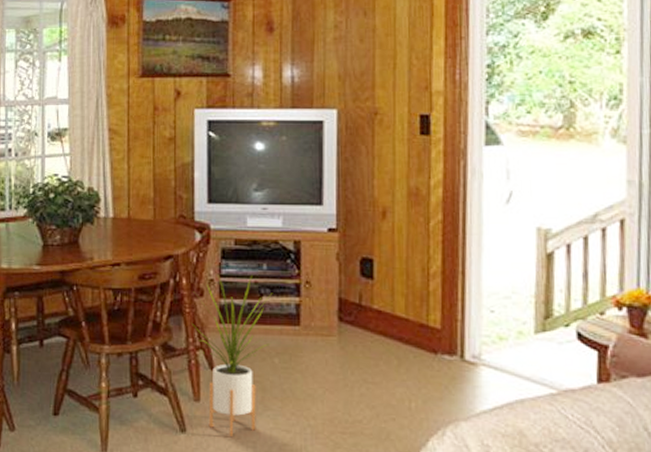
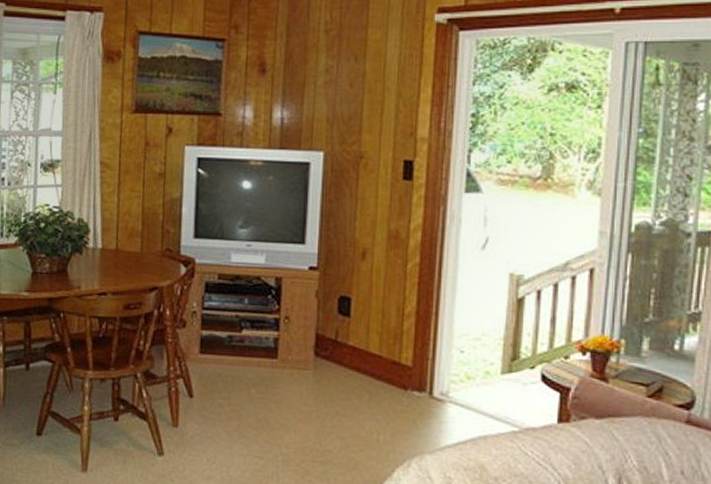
house plant: present [191,274,272,436] -> none [173,307,252,461]

